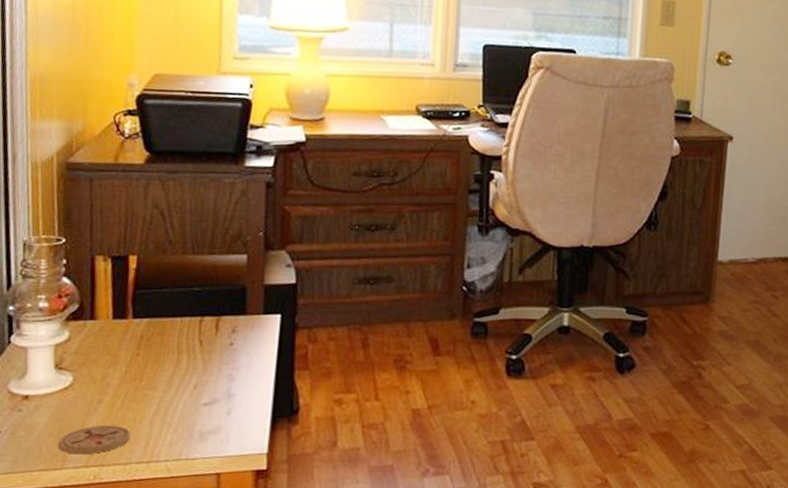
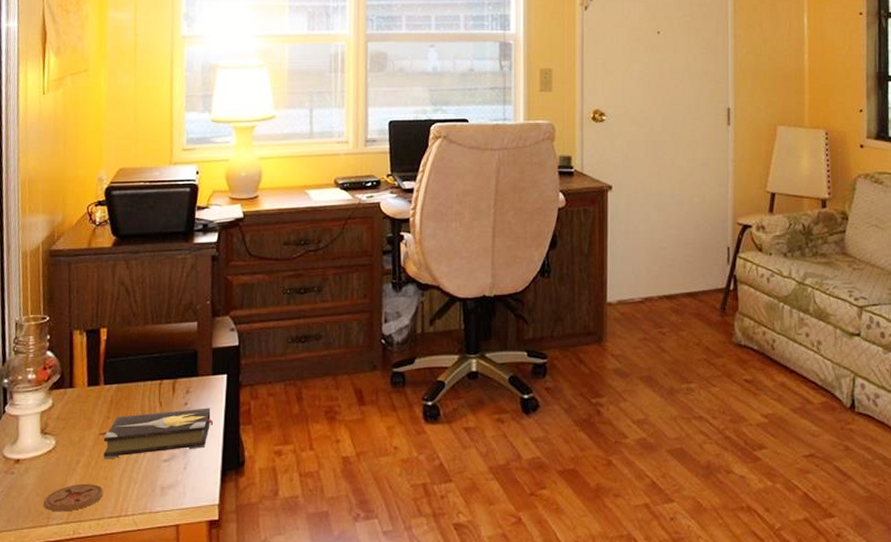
hardback book: none [126,349,264,400] -> present [99,408,214,460]

